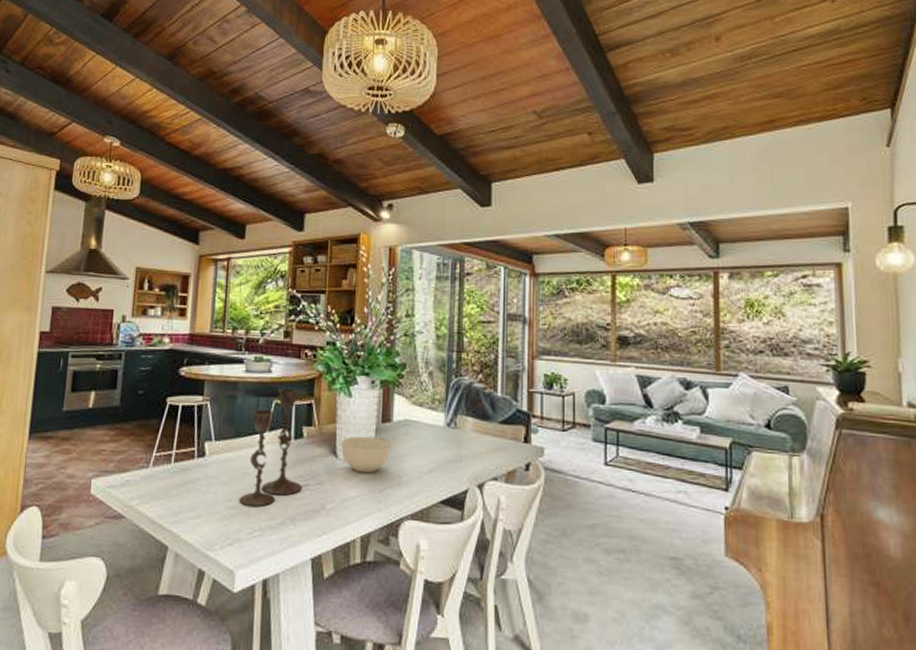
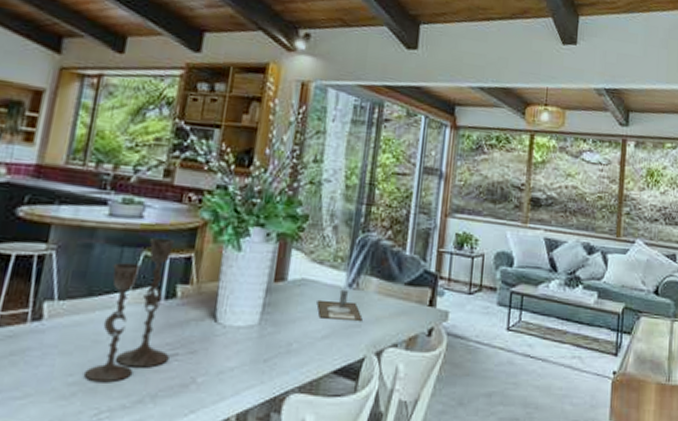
bowl: present [340,435,391,474] -> none [222,296,283,341]
place setting: none [420,428,463,456] -> present [317,289,363,321]

